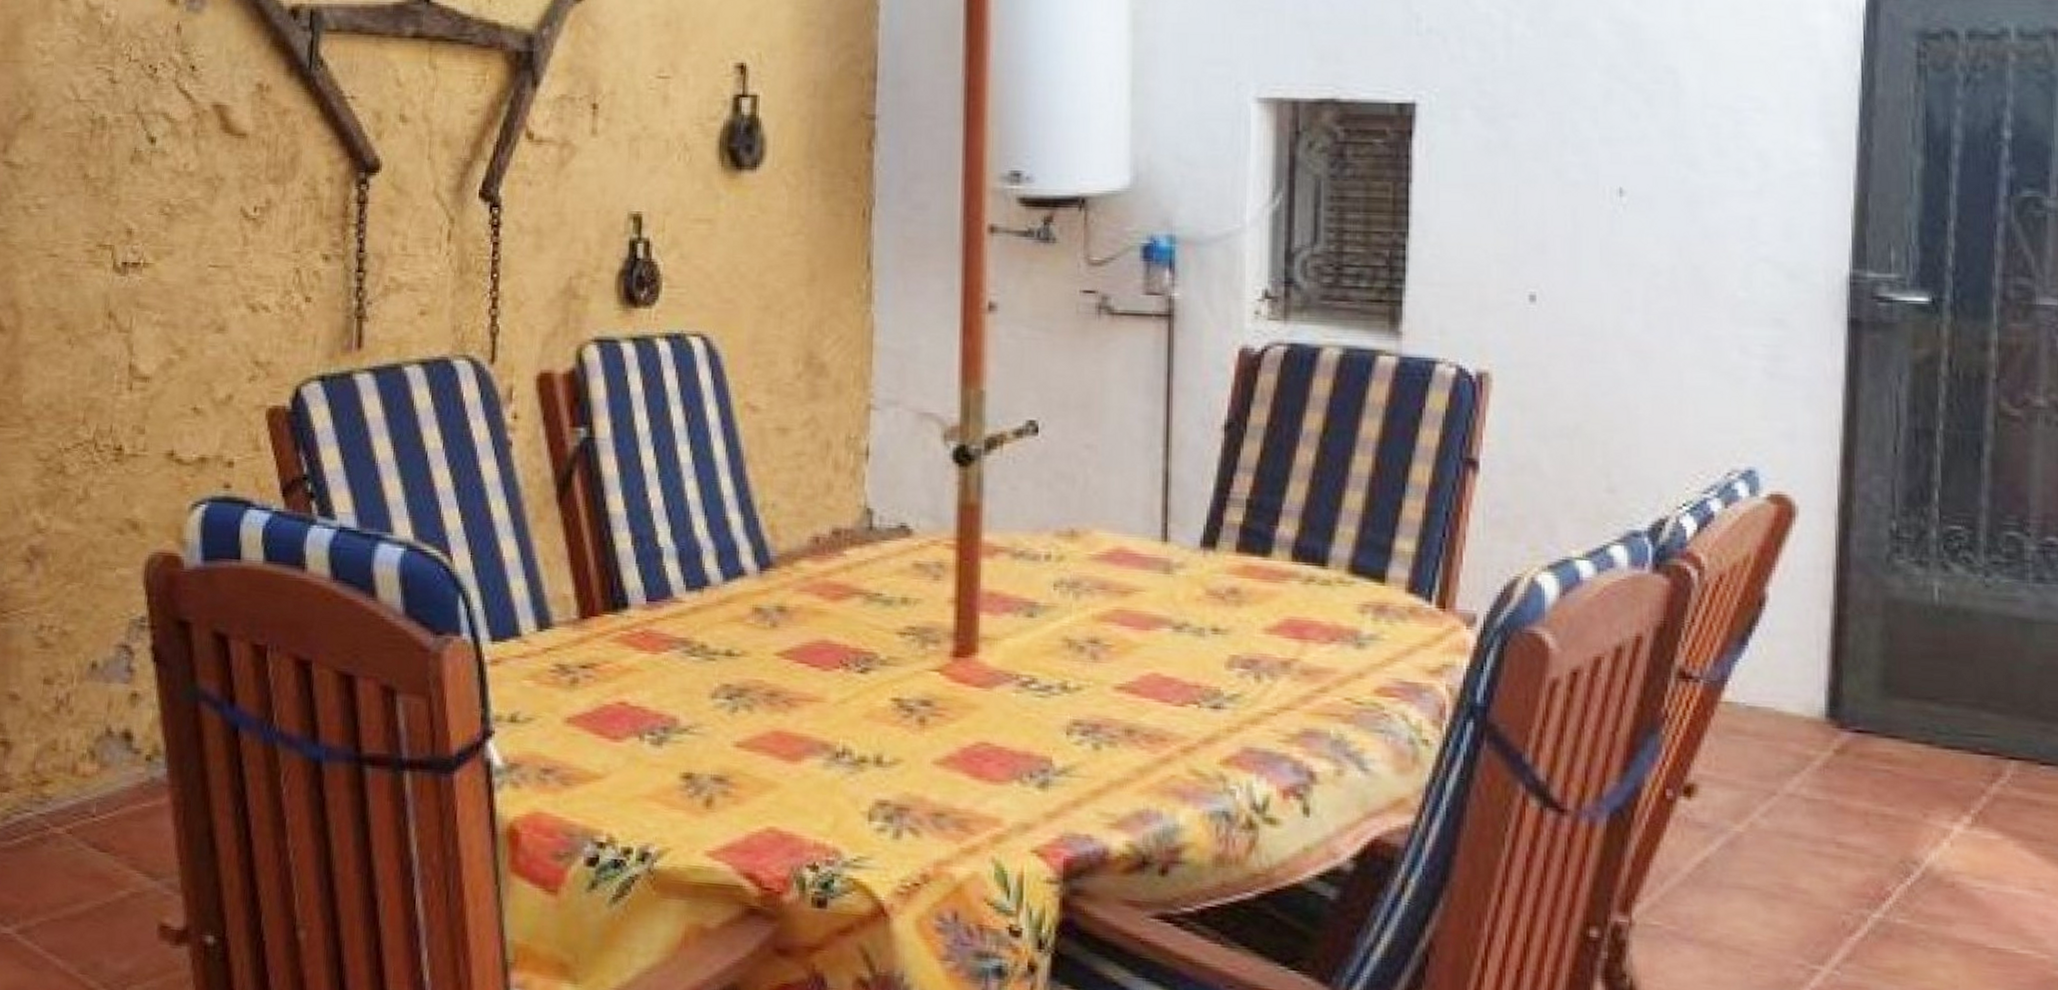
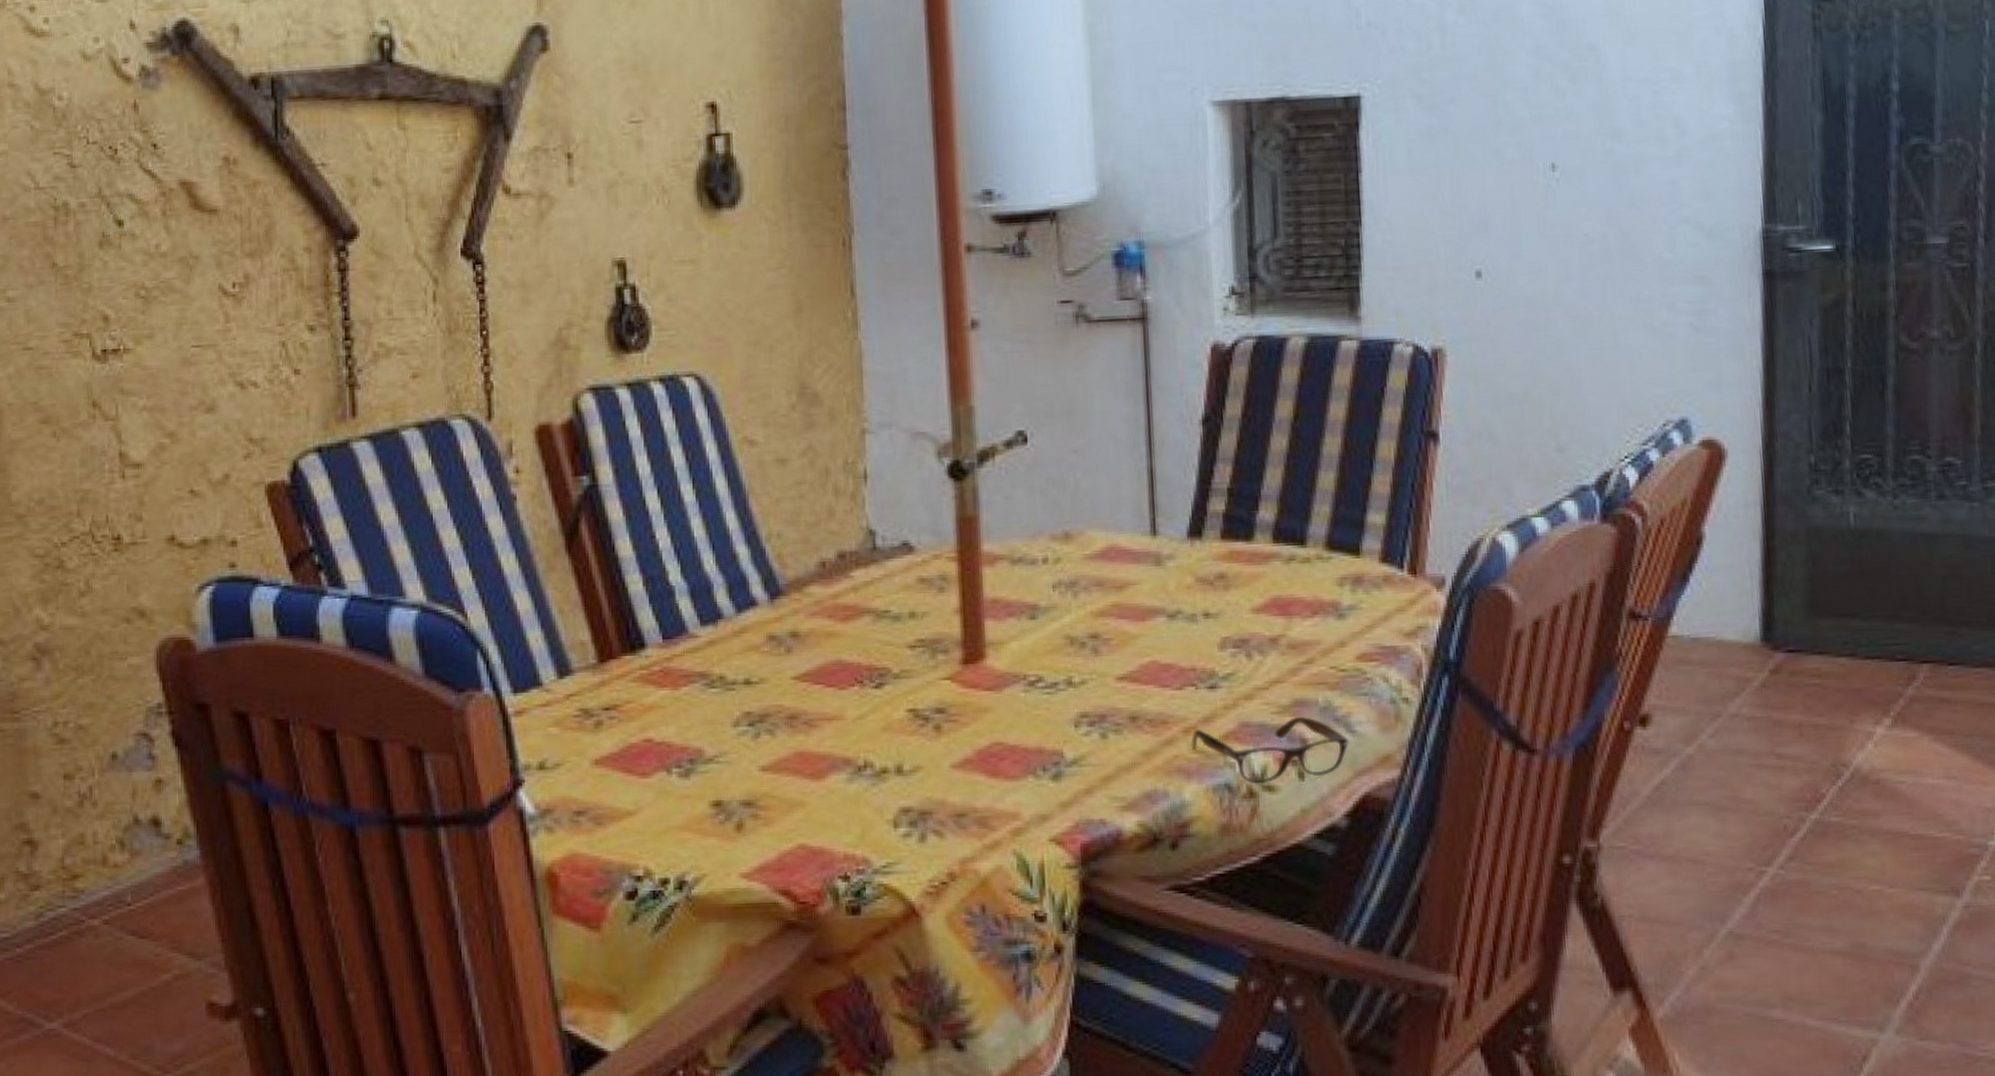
eyeglasses: none [1189,748,1360,816] -> present [1190,717,1349,784]

